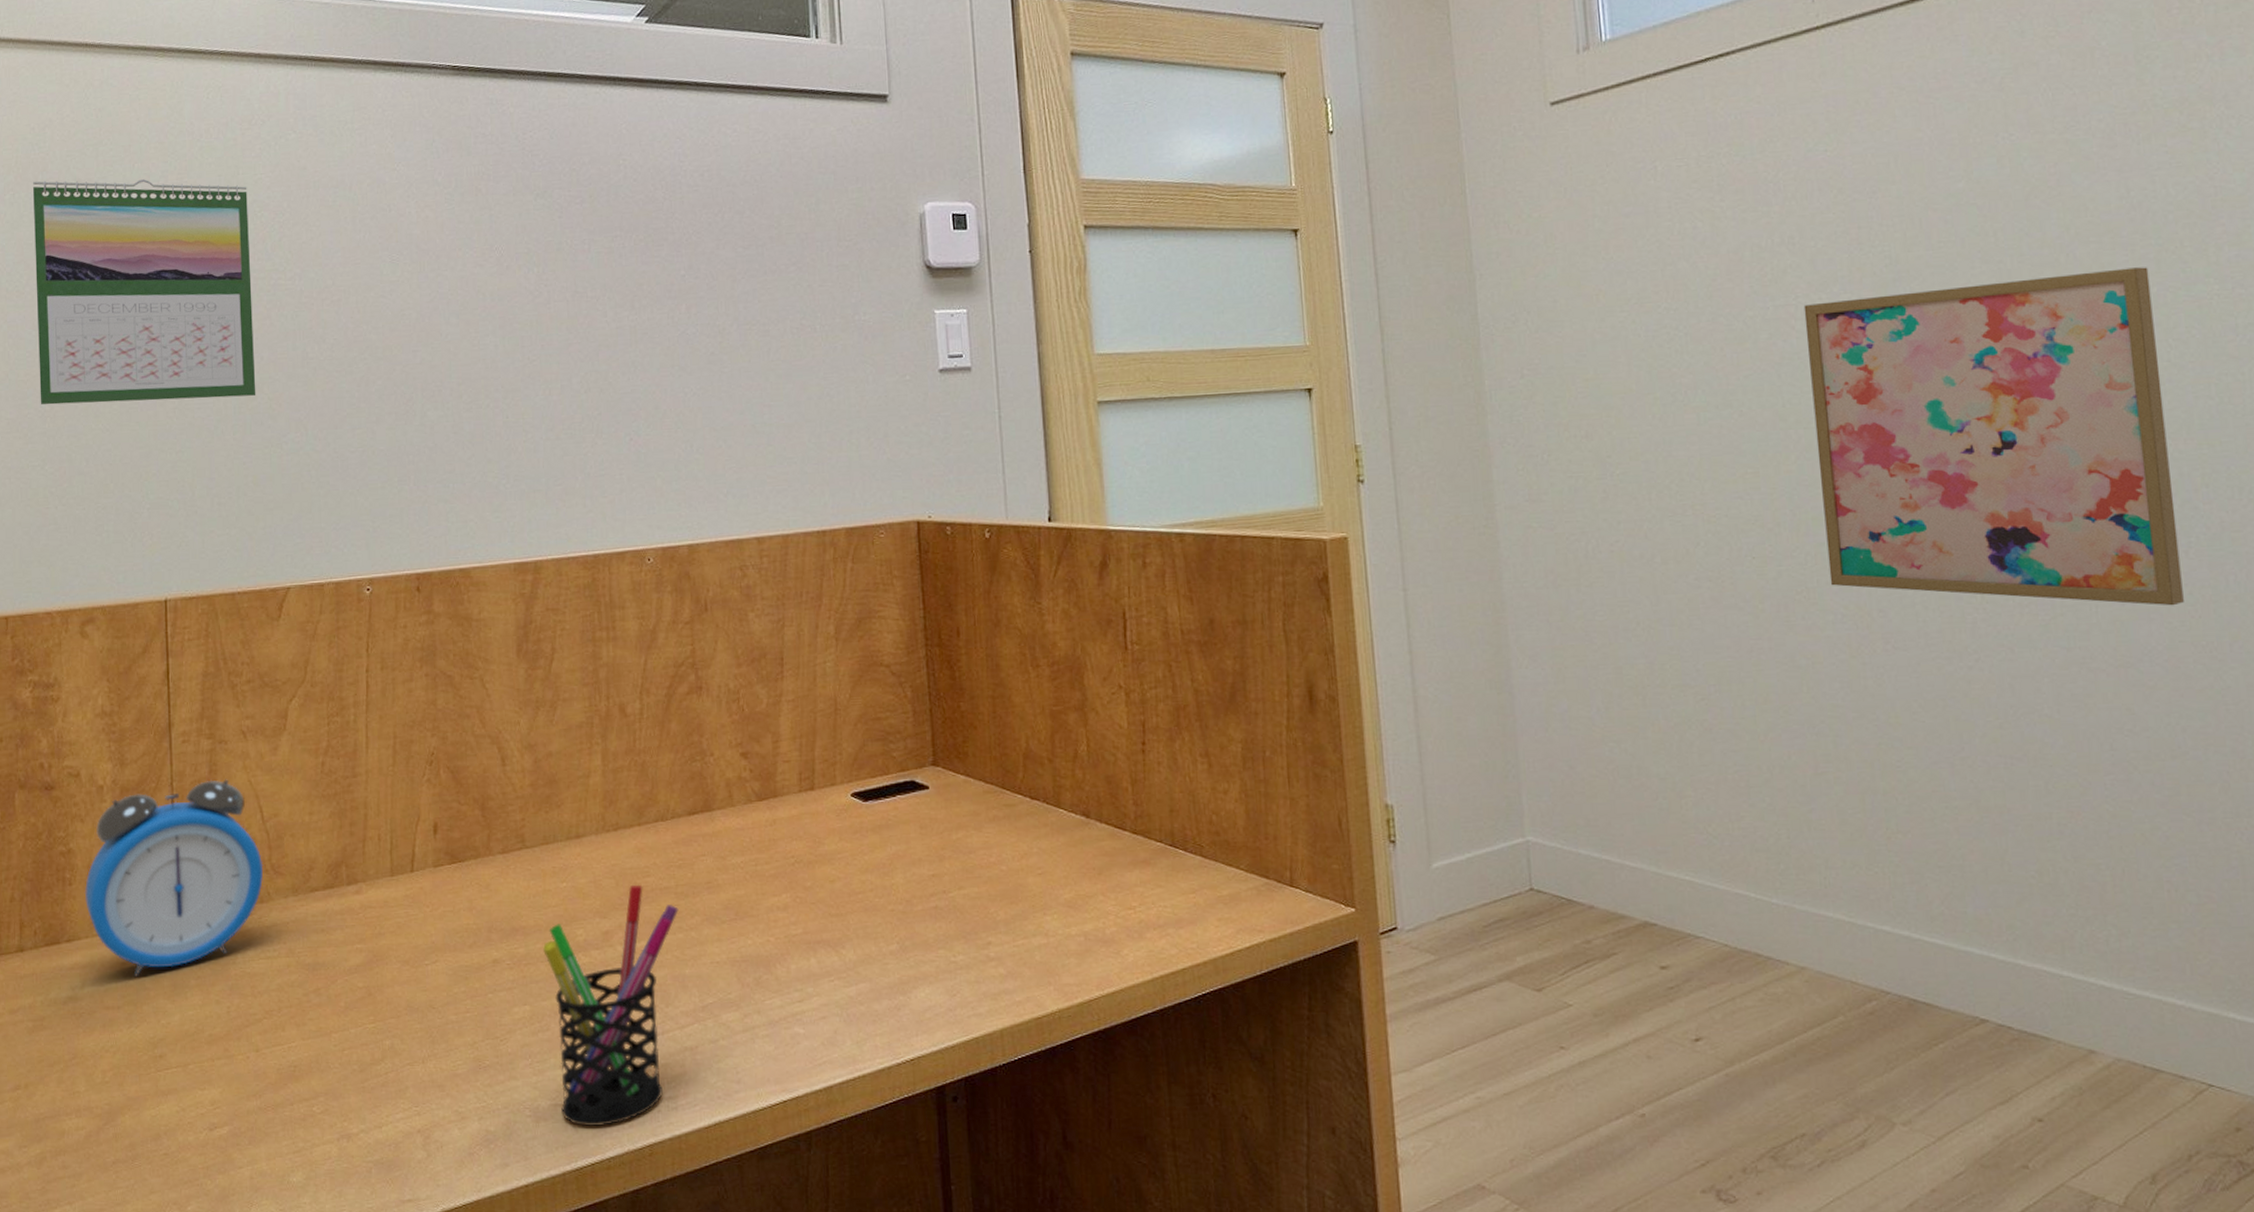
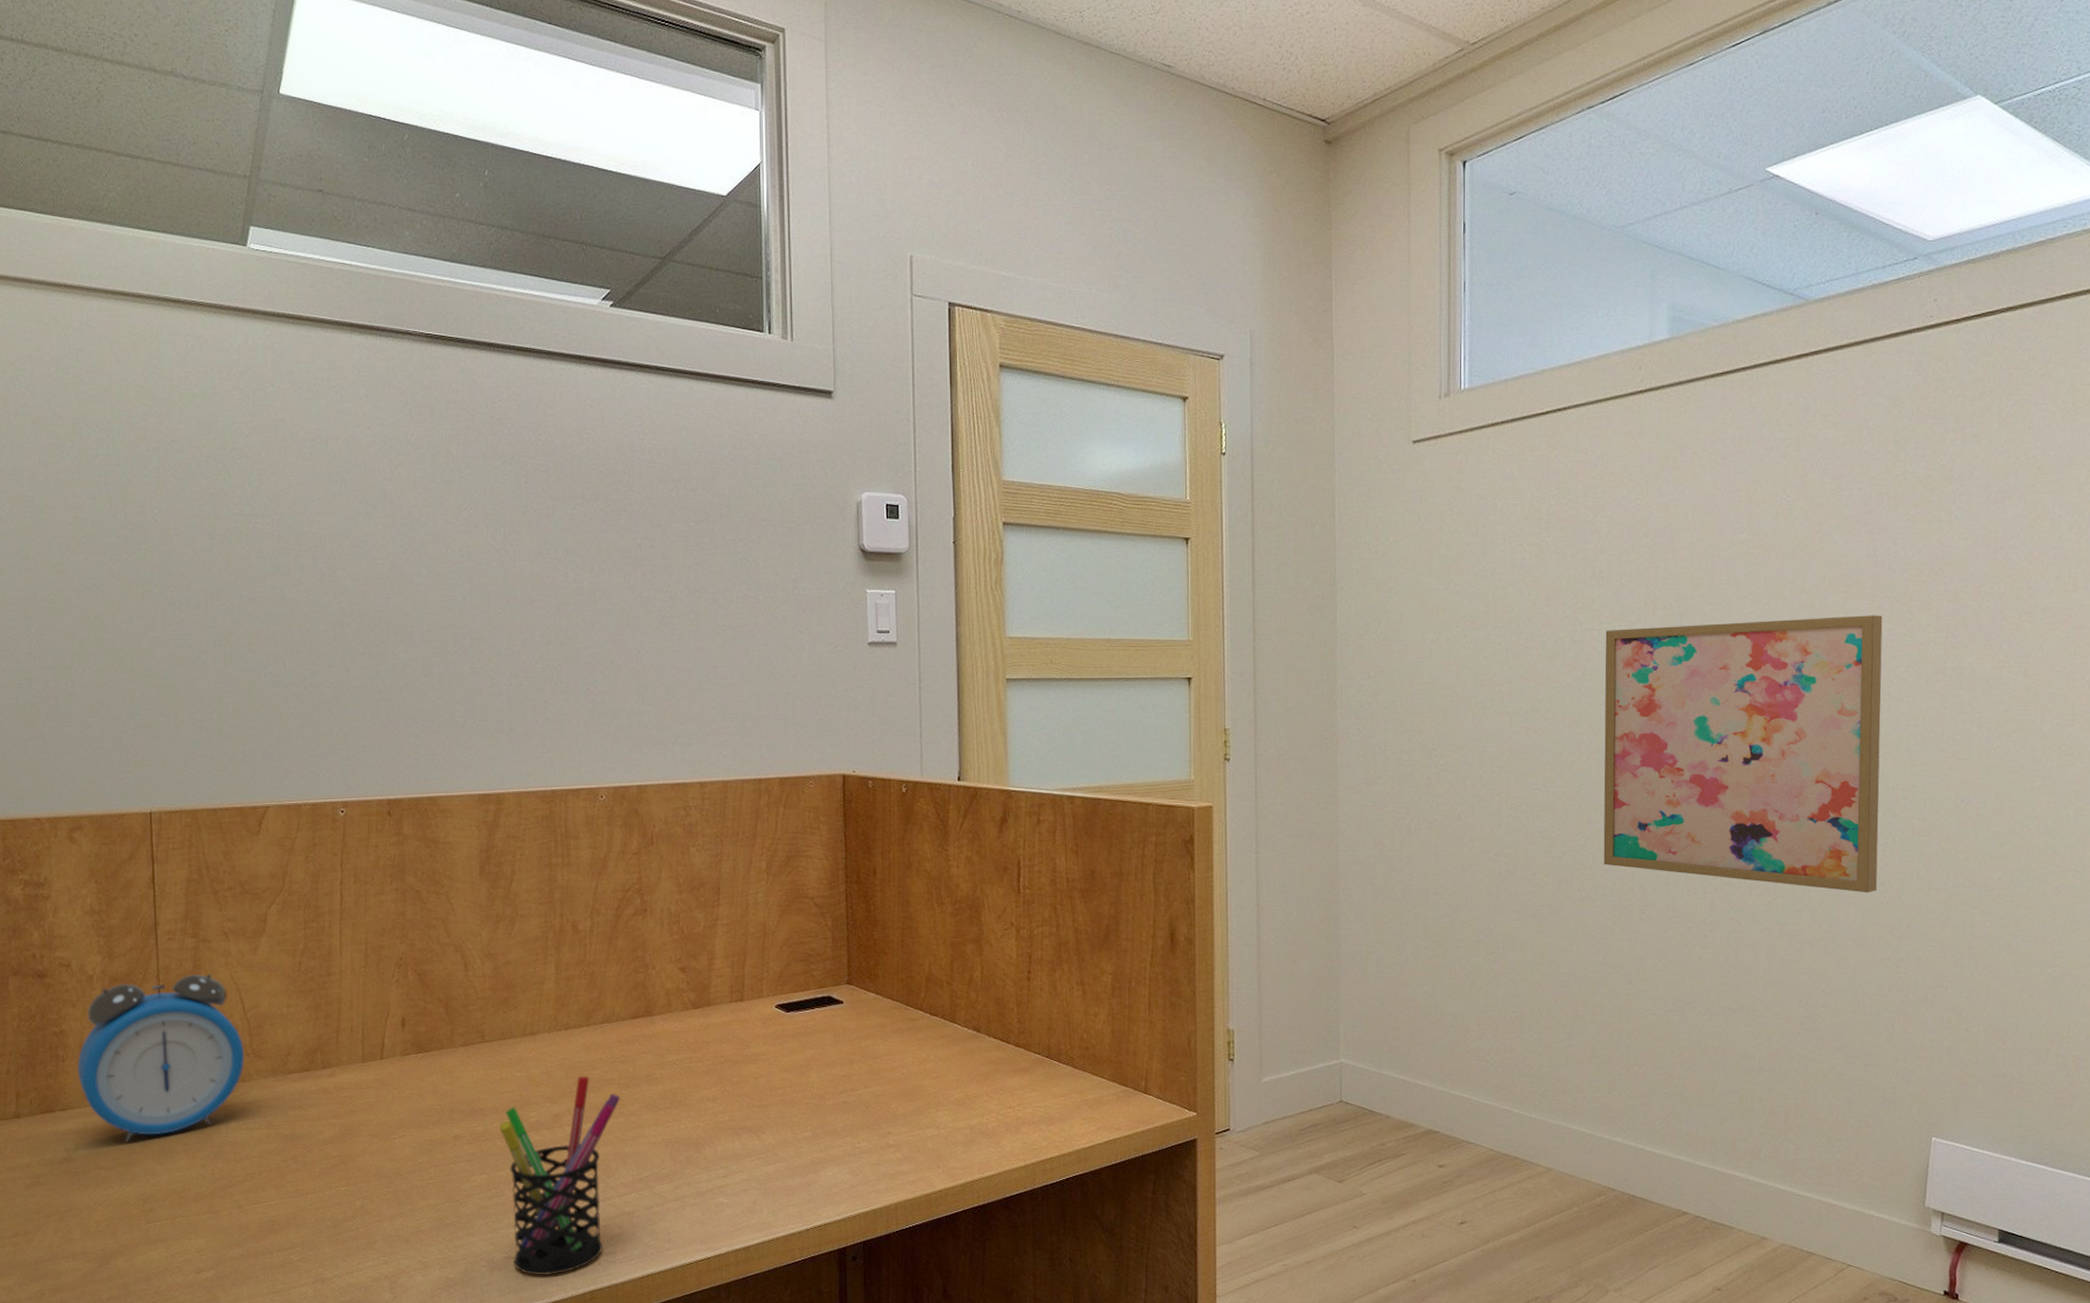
calendar: present [33,179,256,405] -> none [14,414,236,630]

